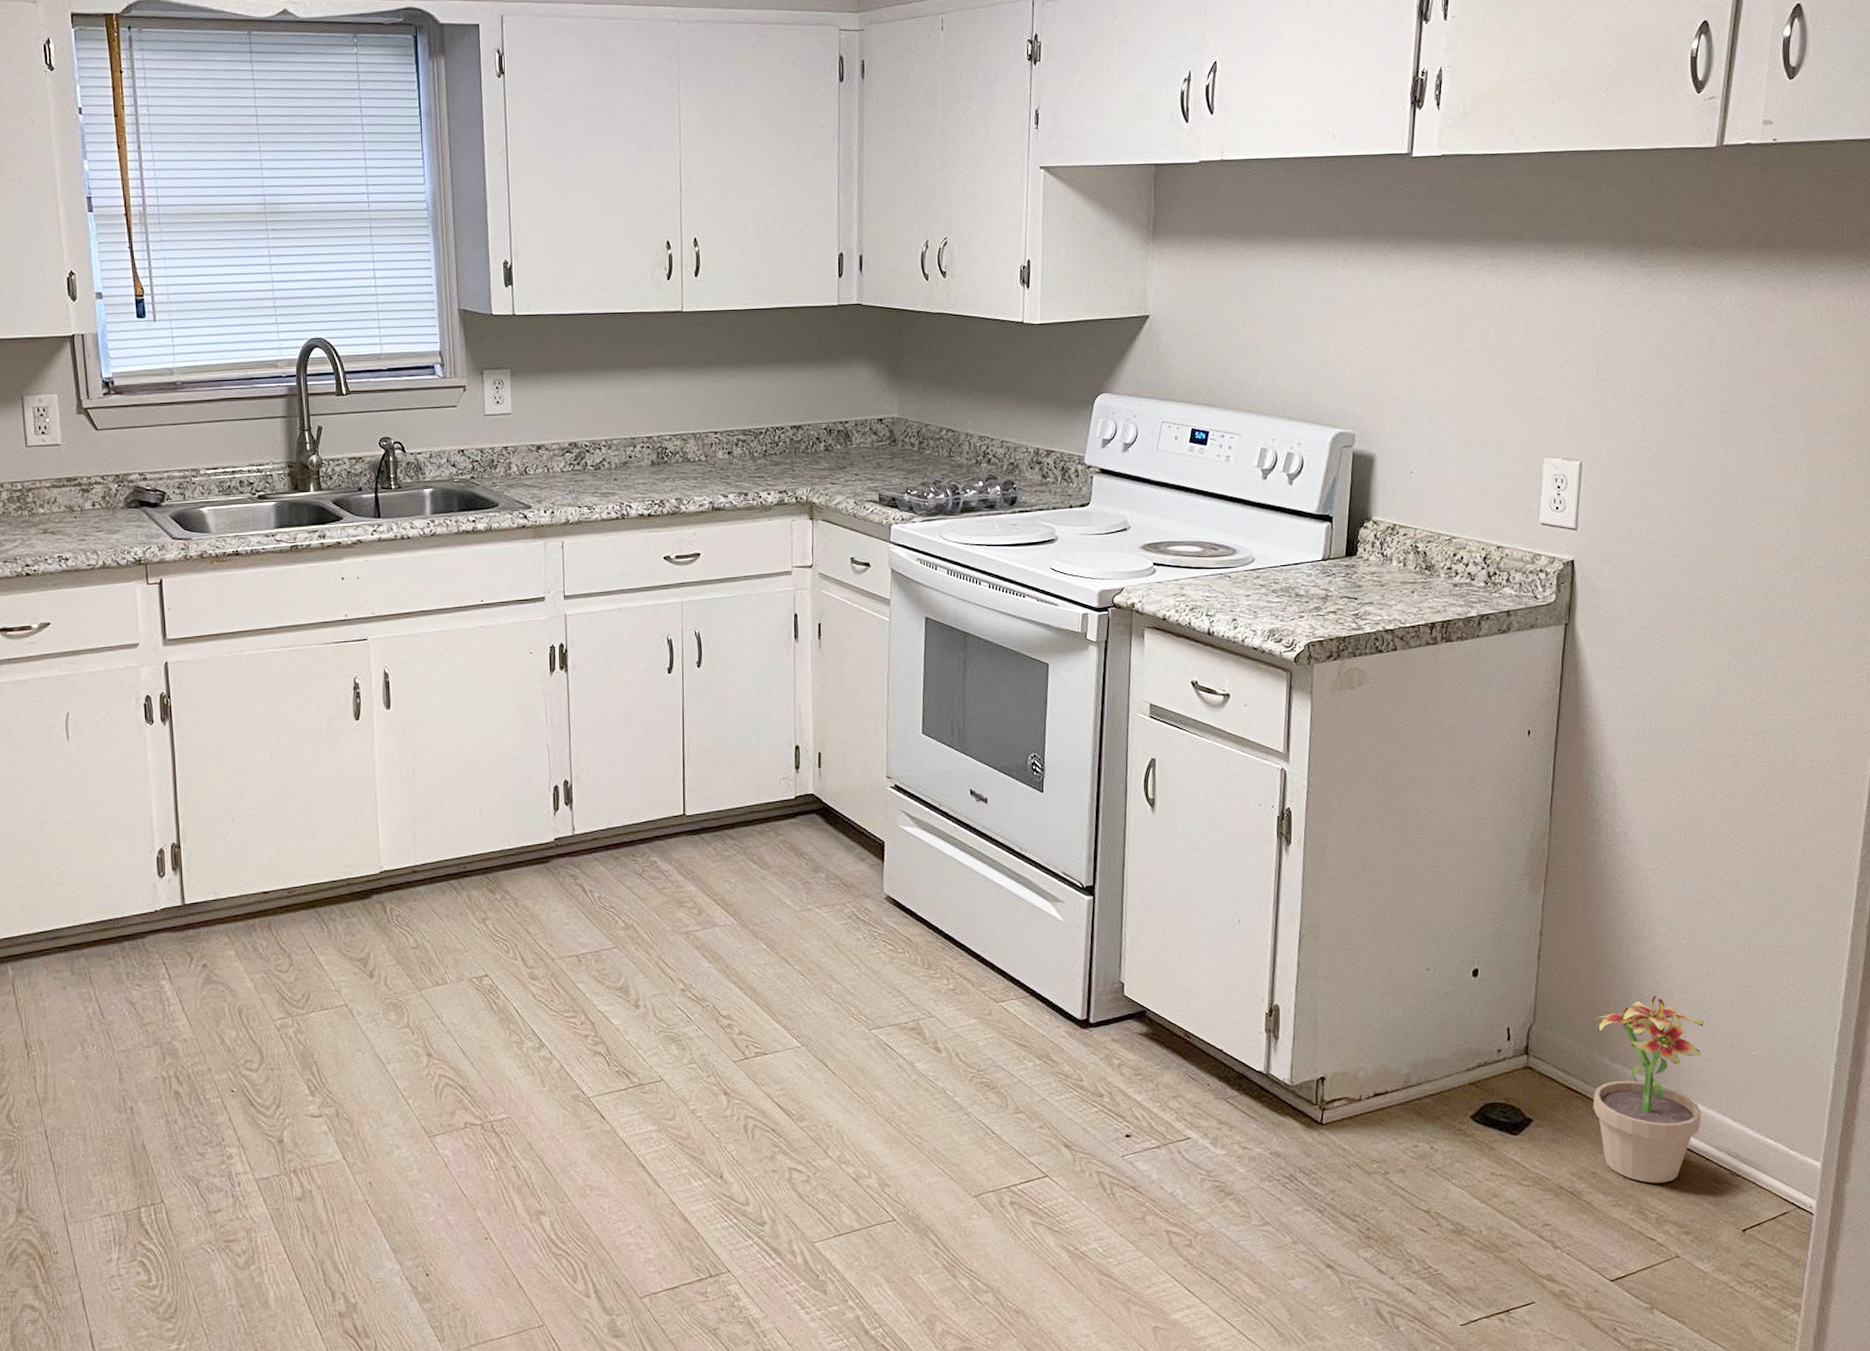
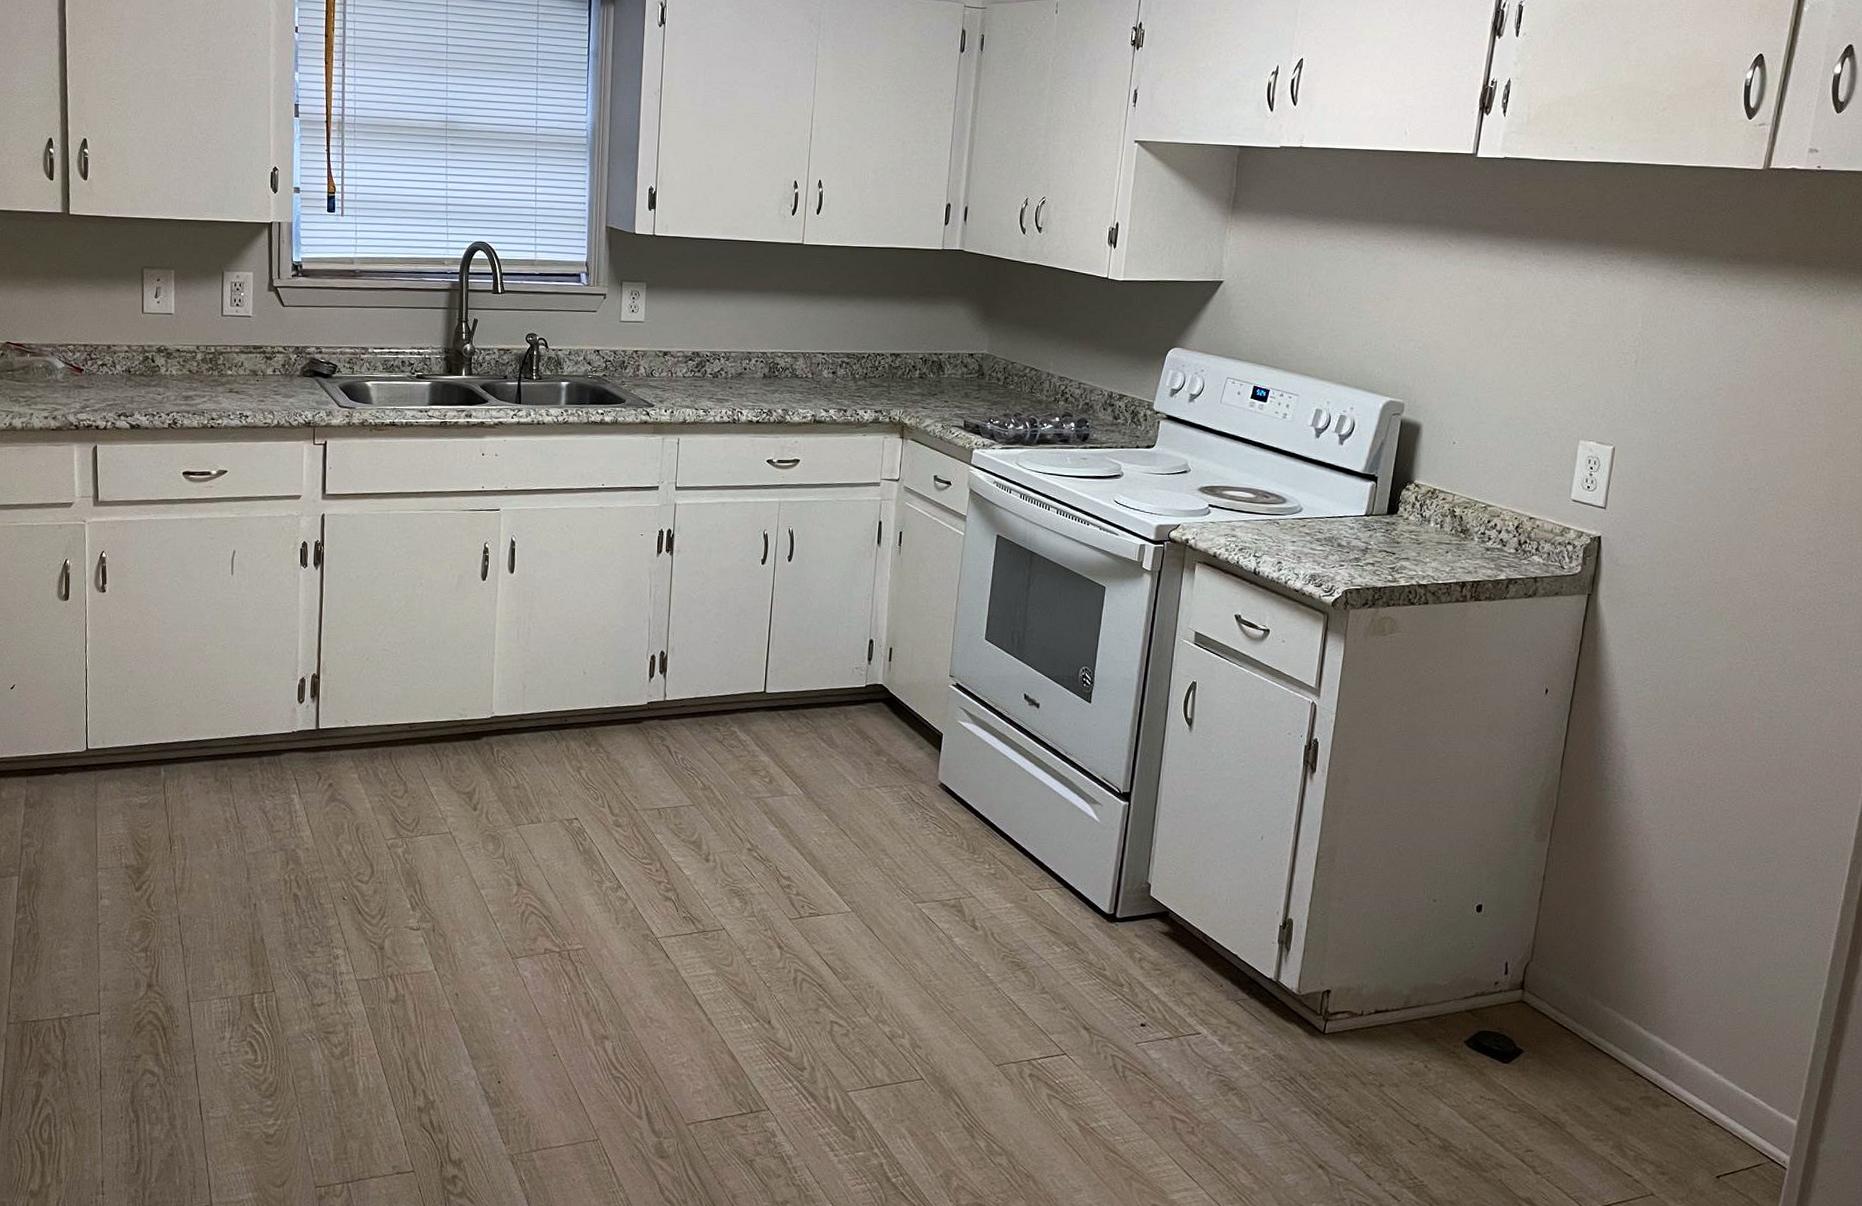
potted plant: present [1590,995,1704,1183] -> none [1581,946,1694,1124]

